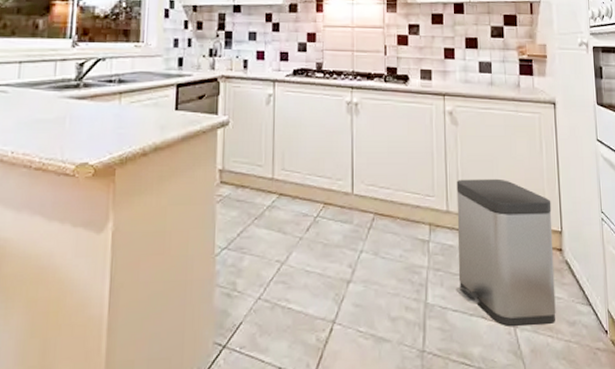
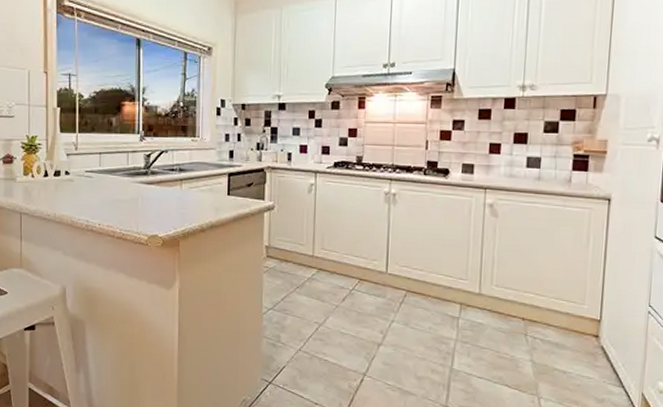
pedal bin: present [456,178,556,326] -> none [482,266,593,398]

